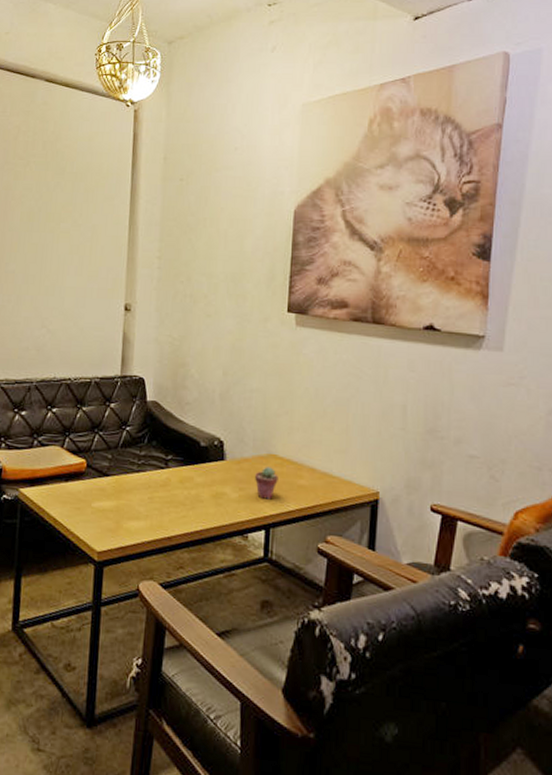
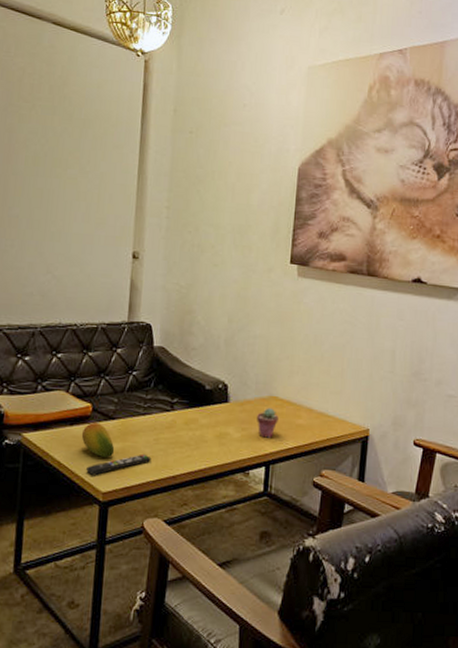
fruit: none [76,478,109,515] -> present [81,422,115,457]
remote control: none [81,512,146,535] -> present [86,453,152,476]

